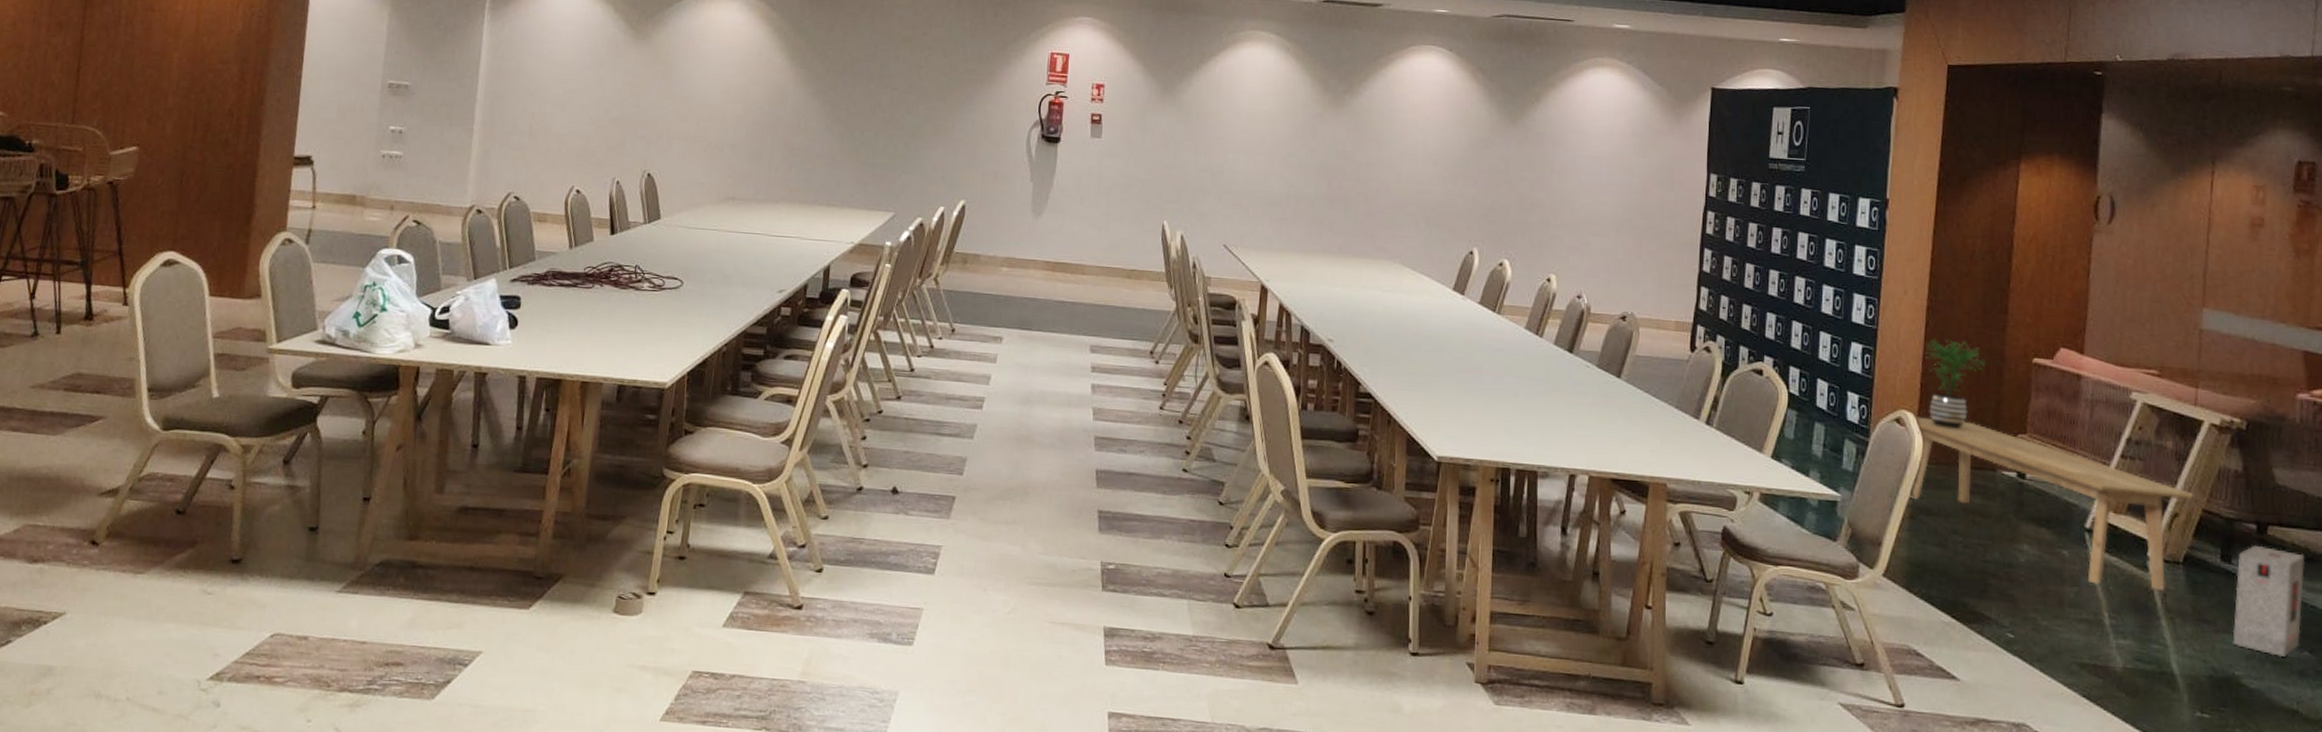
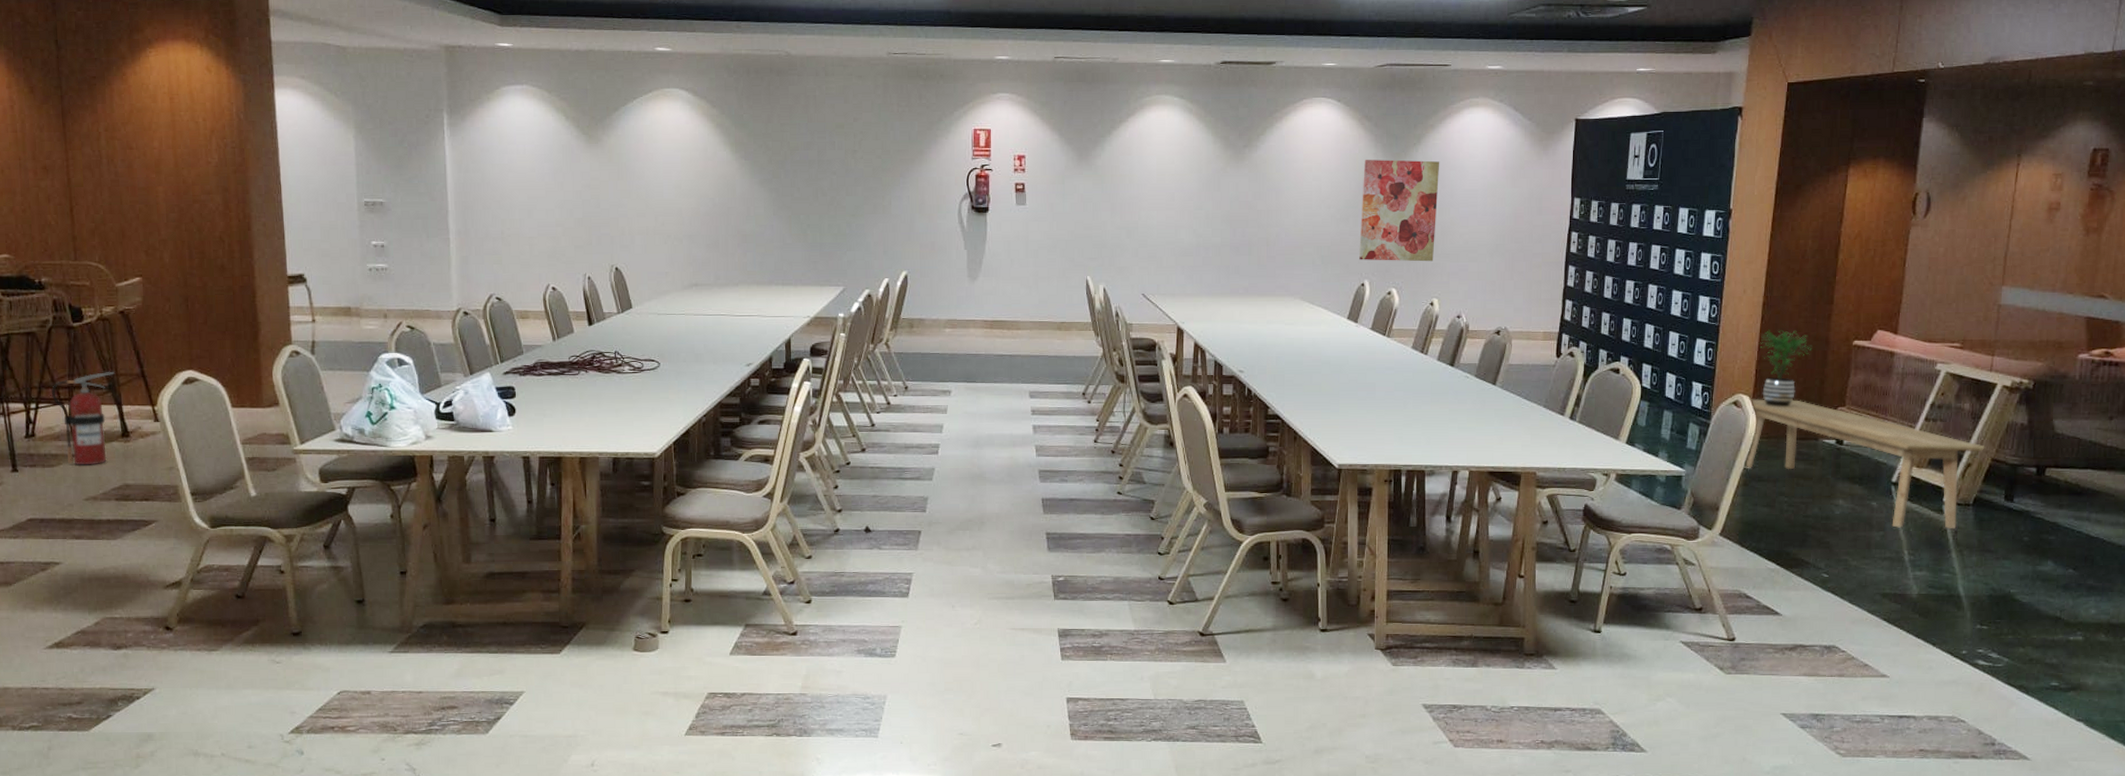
fire extinguisher: none [18,246,90,349] -> present [52,371,115,465]
wall art: none [1468,116,1561,233] -> present [1359,159,1440,262]
box: present [2232,545,2304,658] -> none [2010,485,2075,576]

